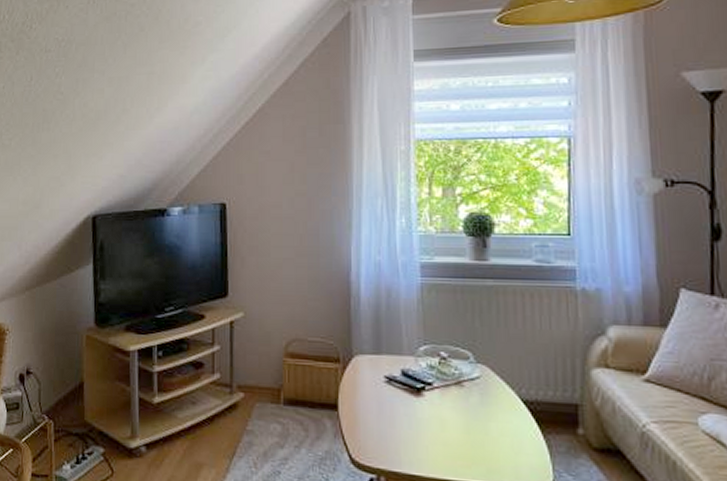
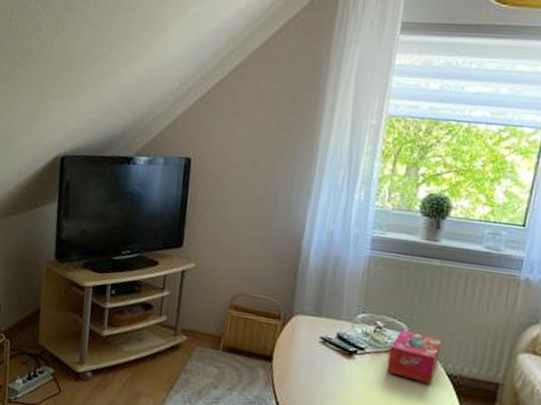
tissue box: none [458,358,512,413] -> present [386,330,442,383]

